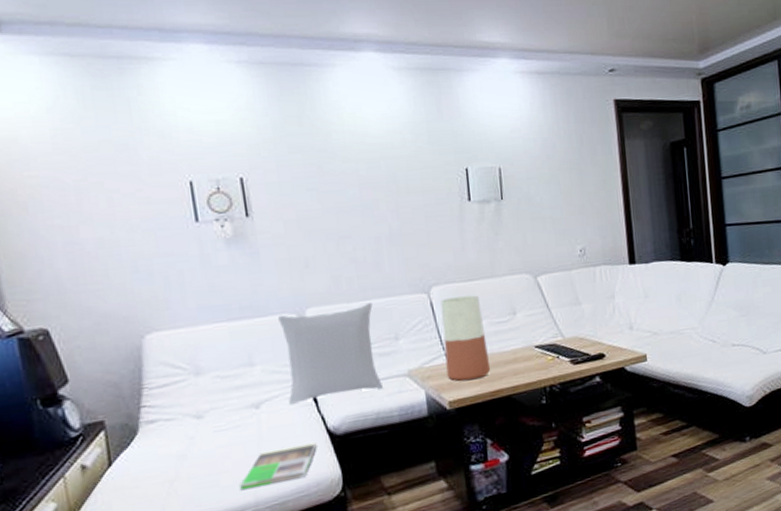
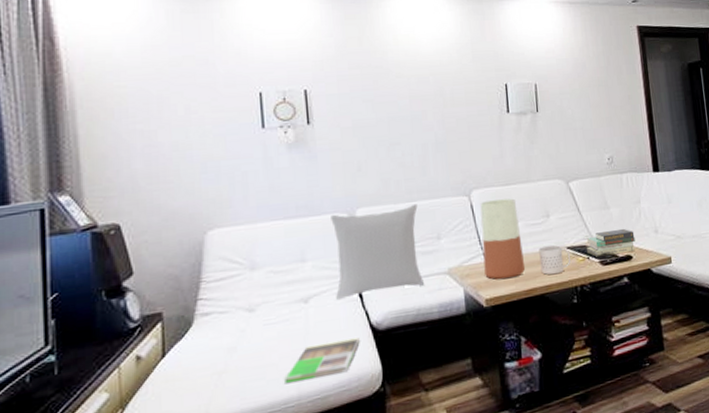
mug: none [505,344,539,376] -> present [539,245,571,275]
books: none [555,325,609,356] -> present [586,228,635,257]

